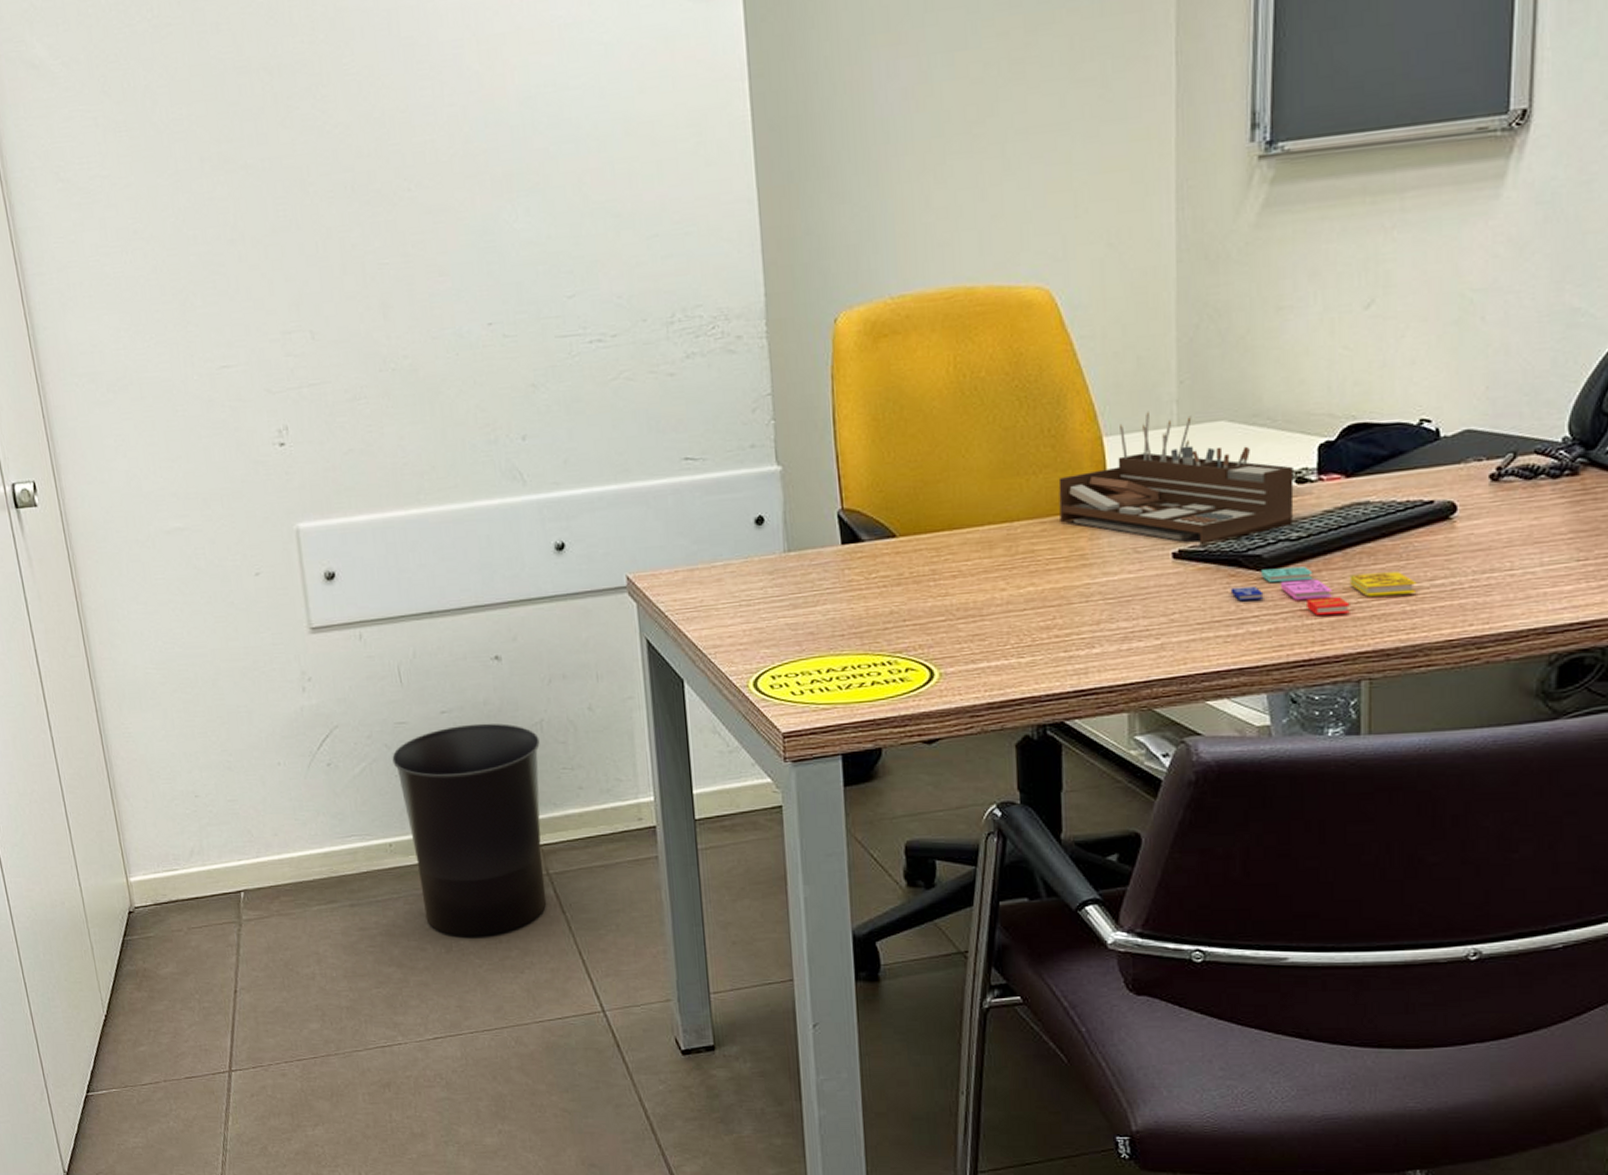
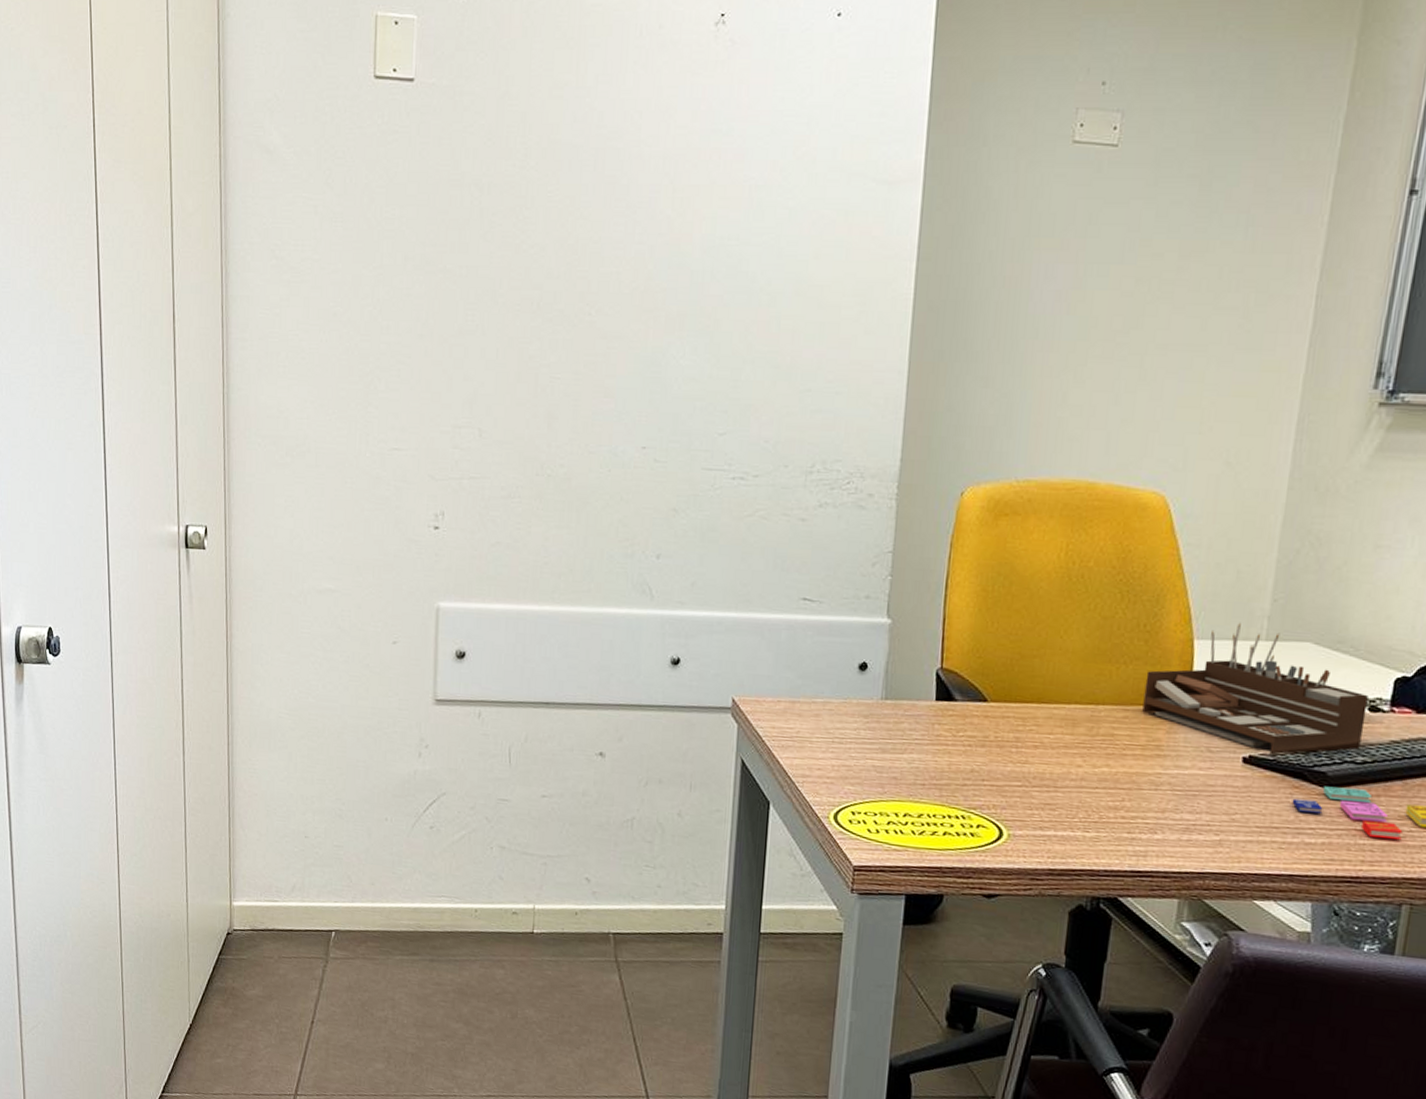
waste bin: present [392,723,547,936] -> none [490,811,628,1009]

